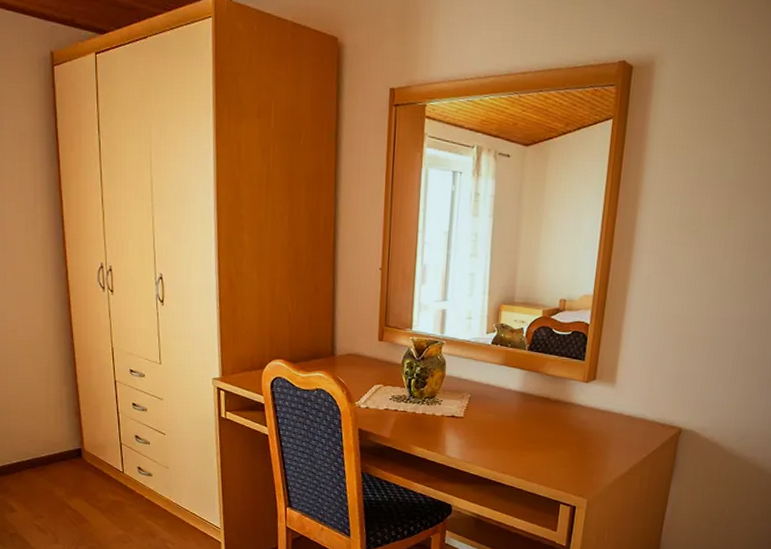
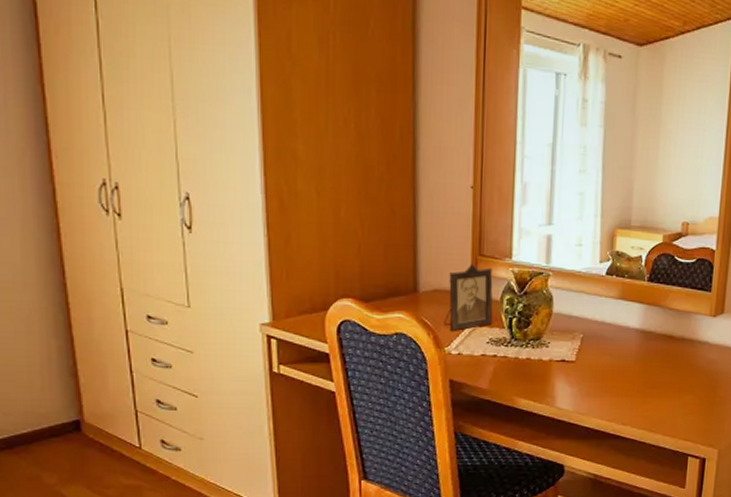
photo frame: none [355,333,396,390] -> present [443,263,493,332]

